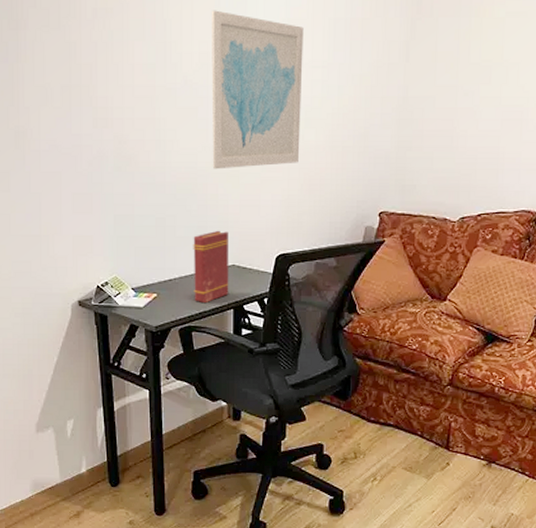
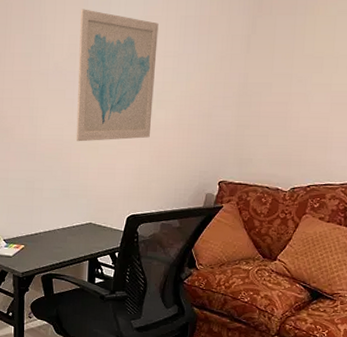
book: present [193,230,229,304] -> none [55,193,87,255]

